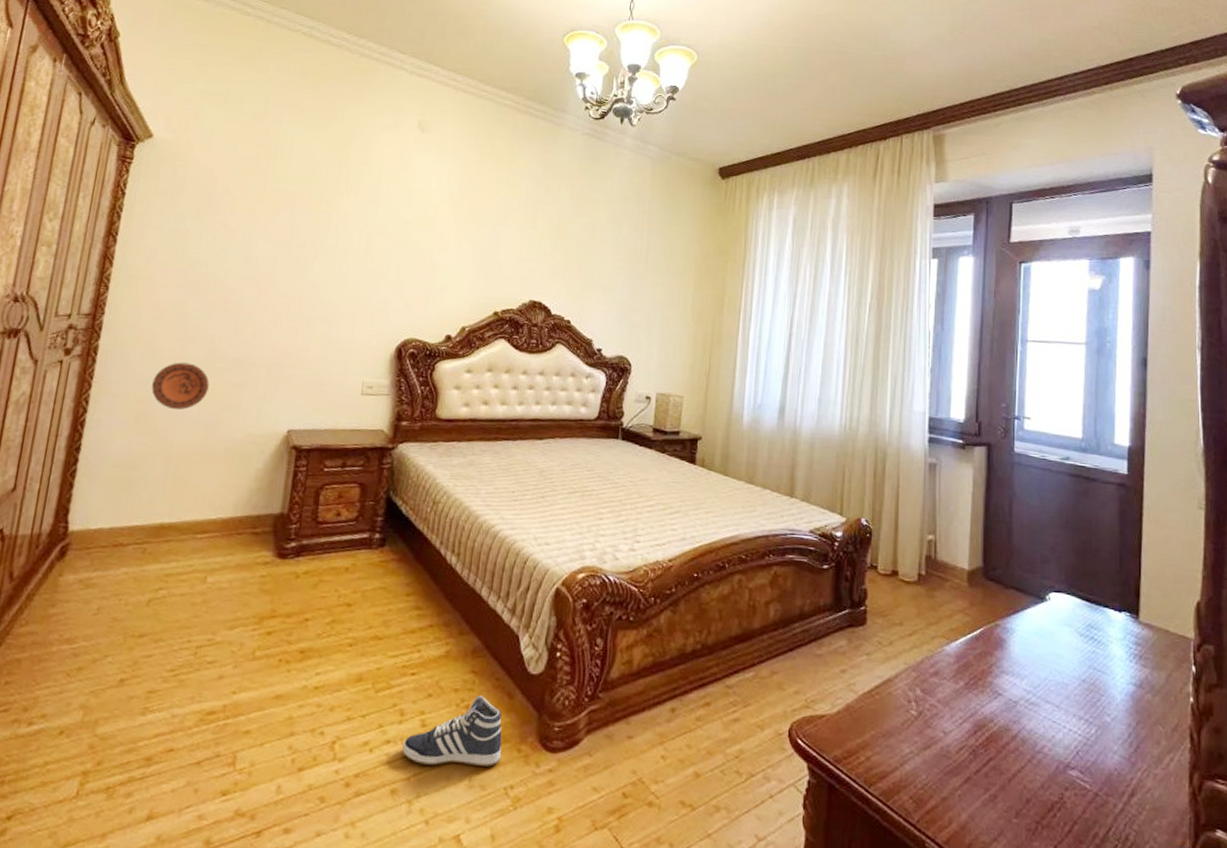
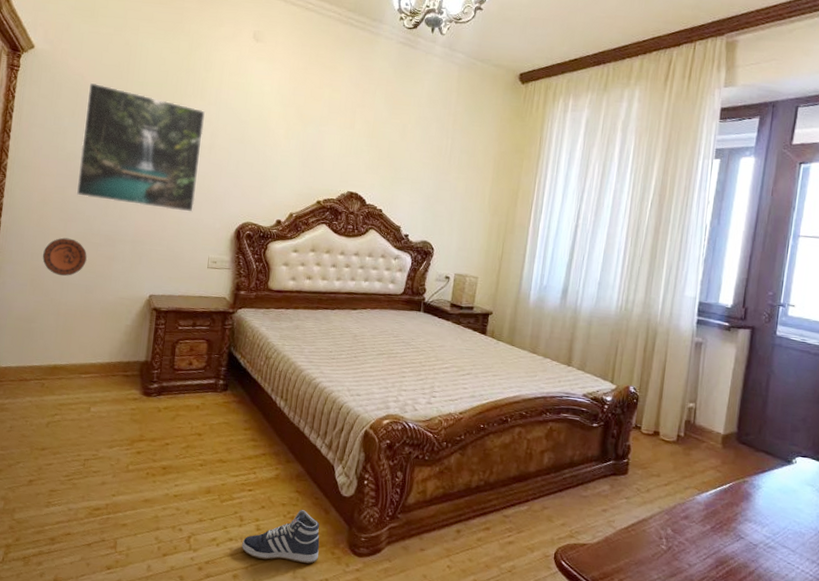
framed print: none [199,177,360,328] -> present [77,82,205,212]

